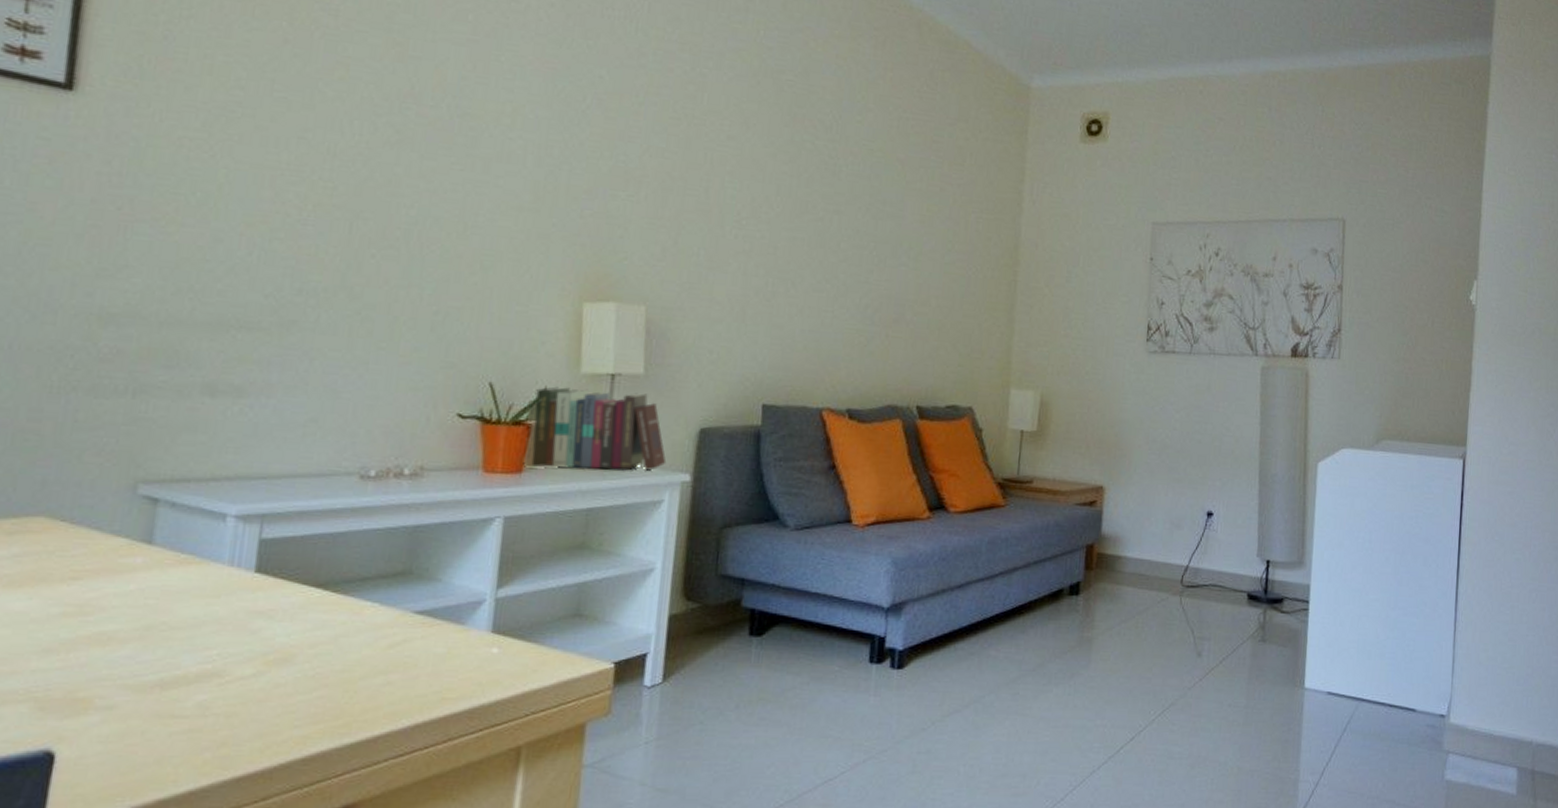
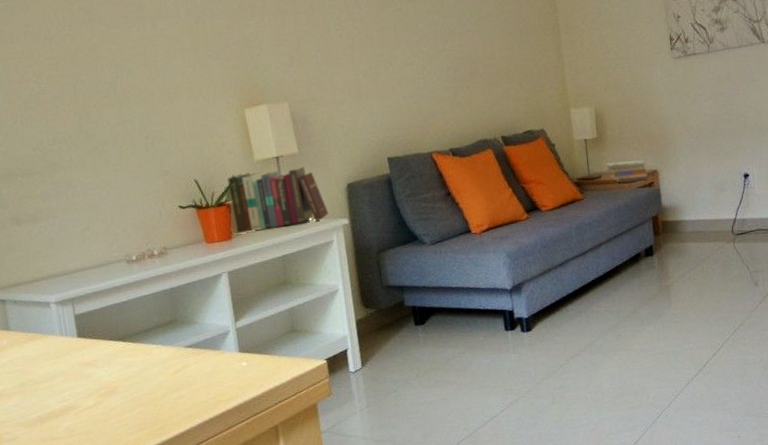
books: none [1040,465,1092,498] -> present [605,160,649,183]

